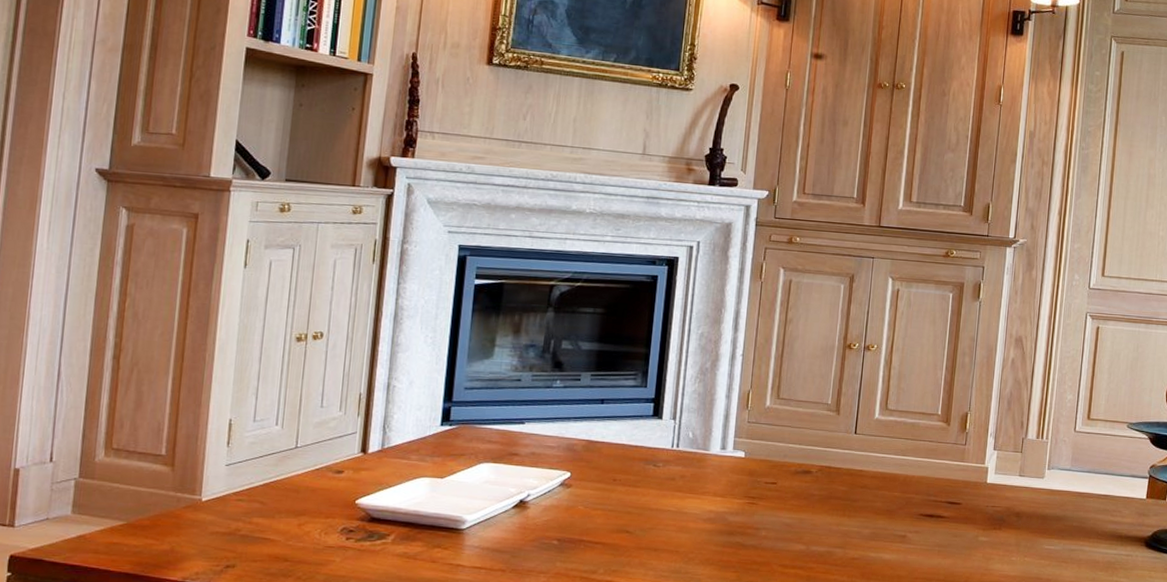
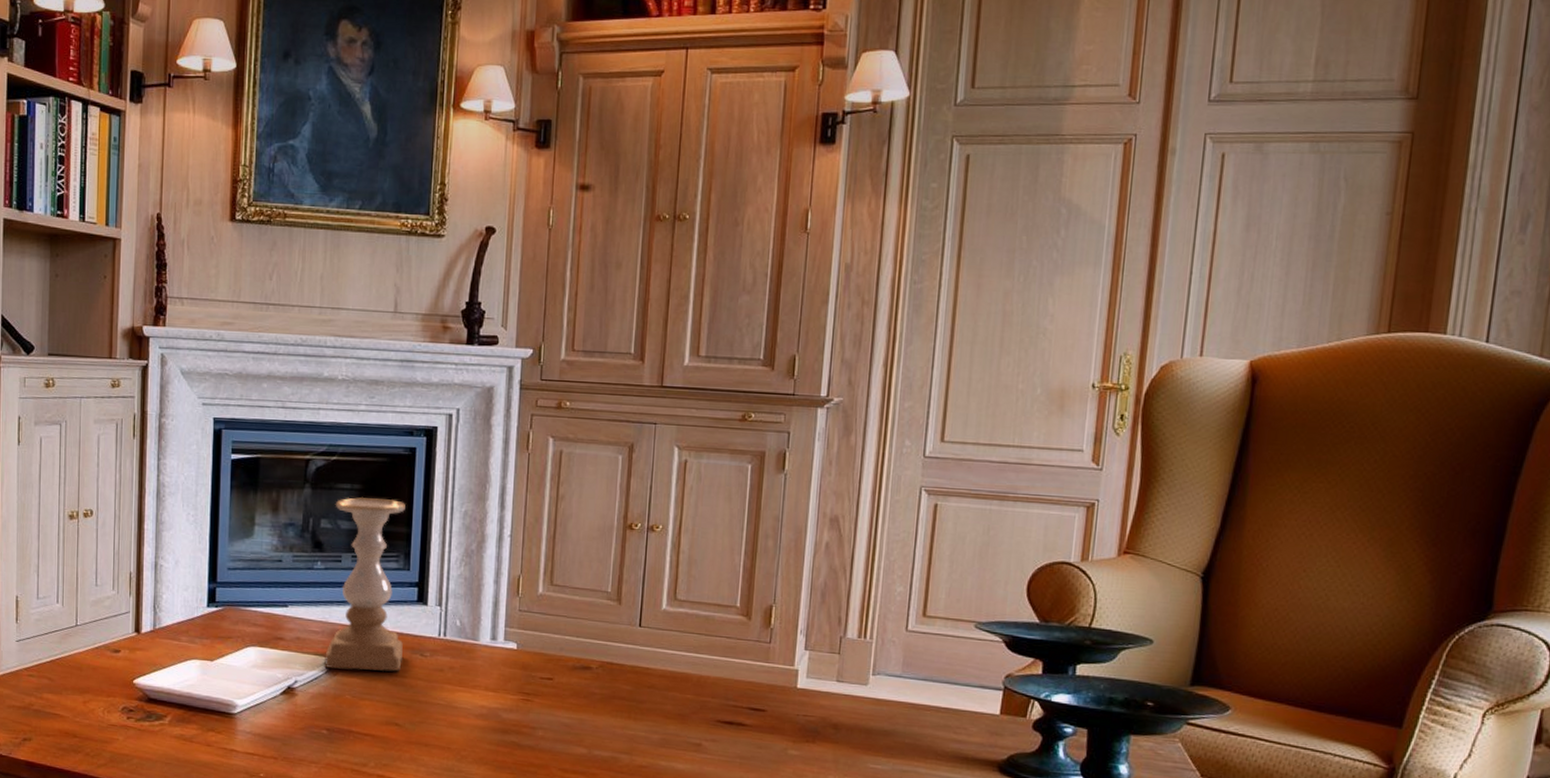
candle holder: none [558,320,645,482] -> present [324,497,405,672]

